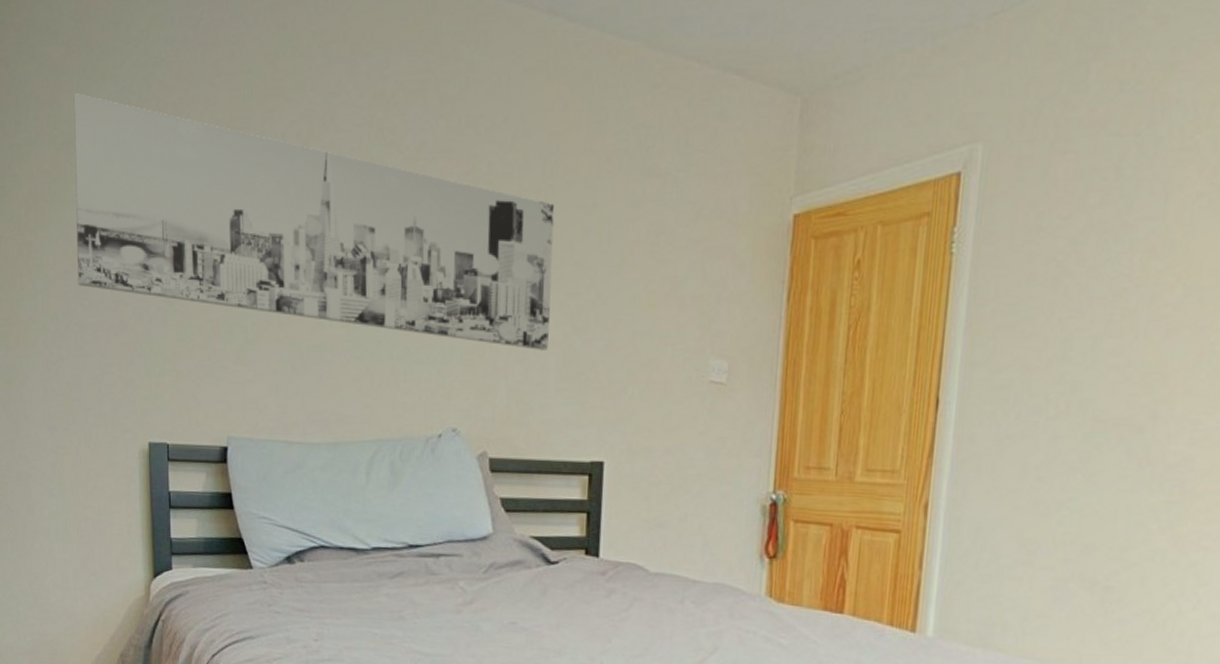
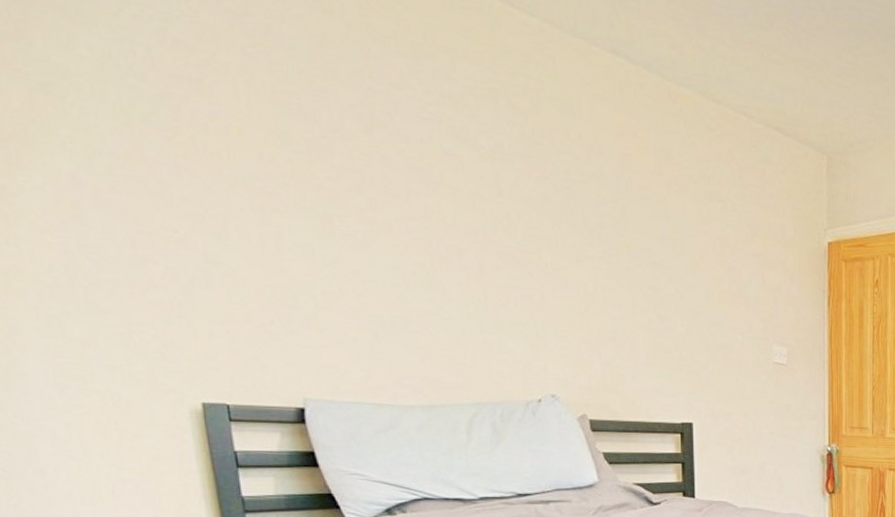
wall art: present [73,93,555,351] -> none [50,32,636,333]

